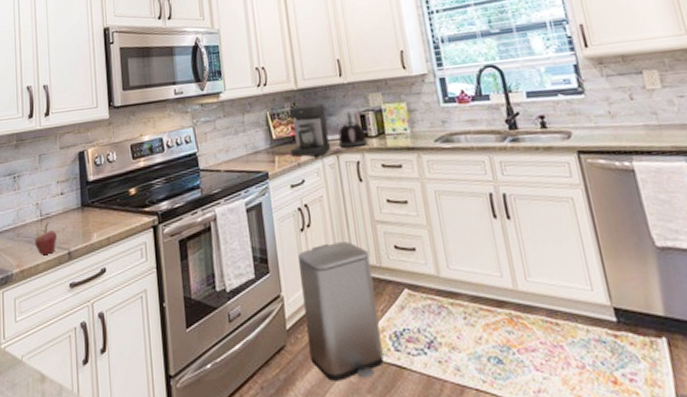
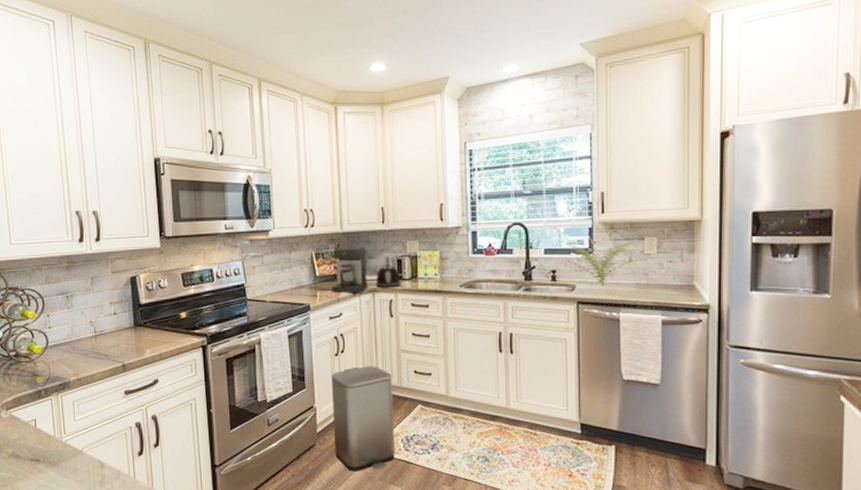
fruit: present [35,221,57,256] -> none [90,337,112,367]
plant: none [524,78,668,131] -> present [541,243,660,287]

